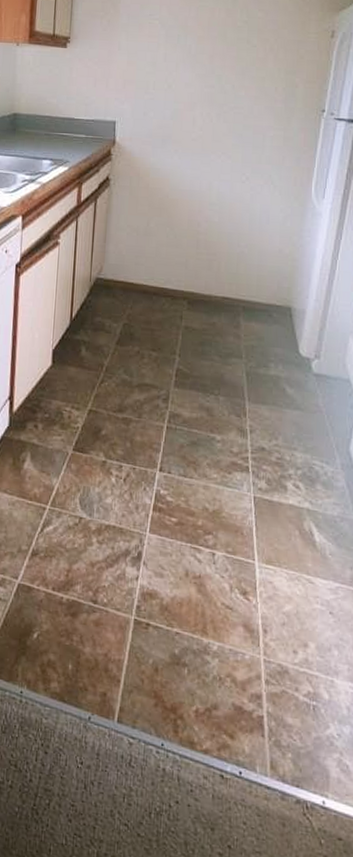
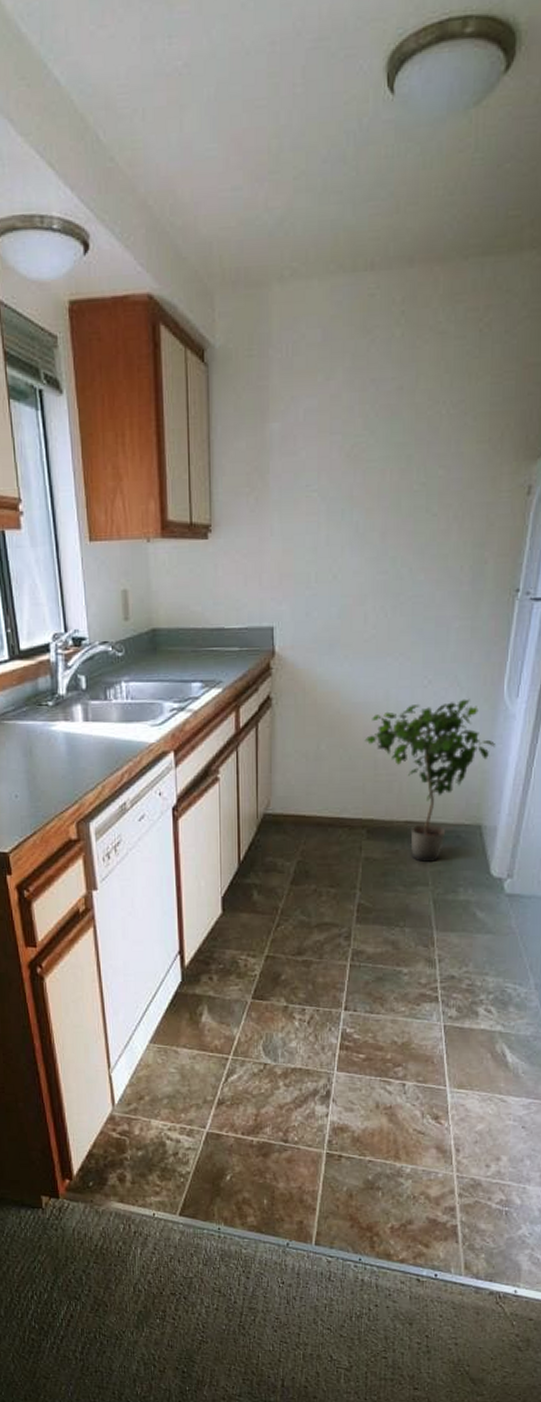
potted plant: none [189,195,304,336] -> present [364,698,495,862]

